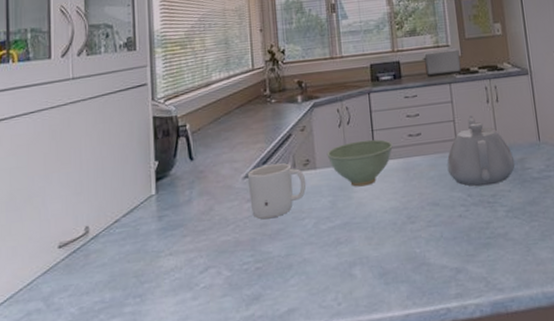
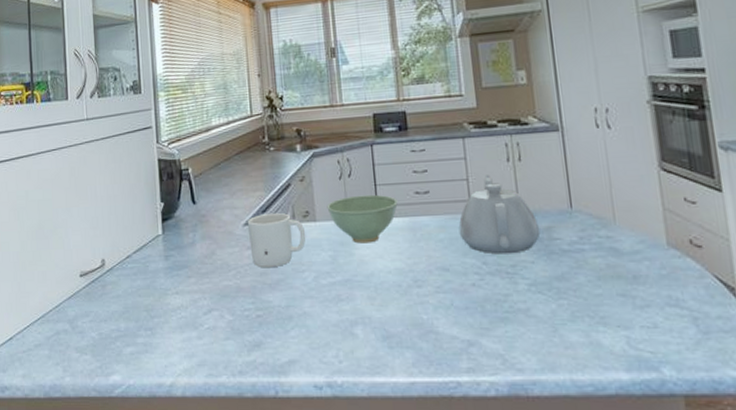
toaster: present [422,48,462,78] -> none [431,99,477,131]

